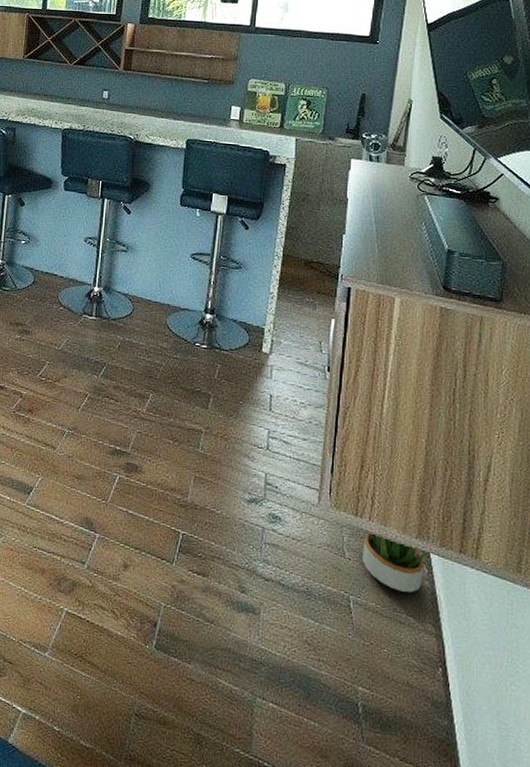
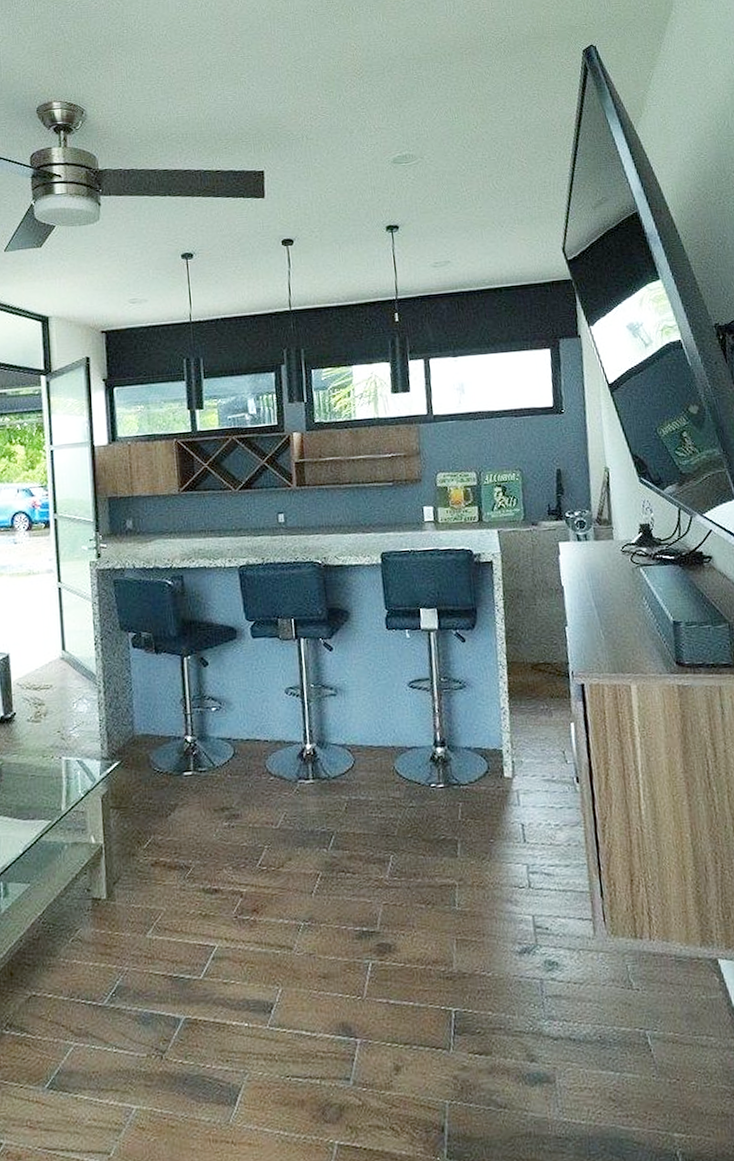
potted plant: present [362,534,428,593] -> none [649,954,716,1012]

